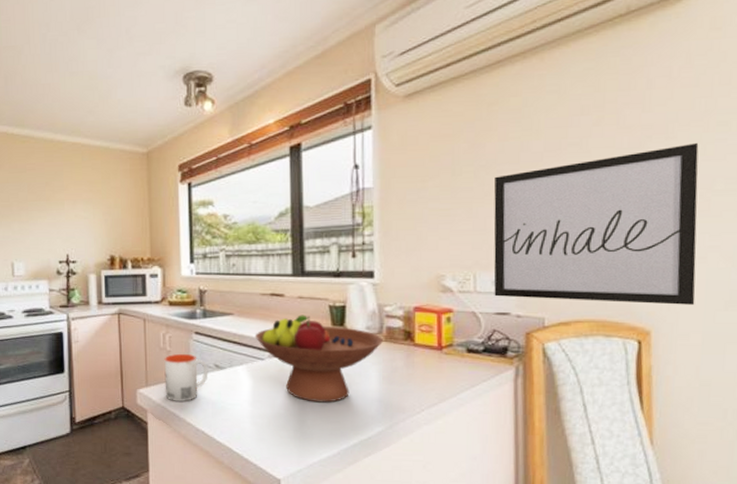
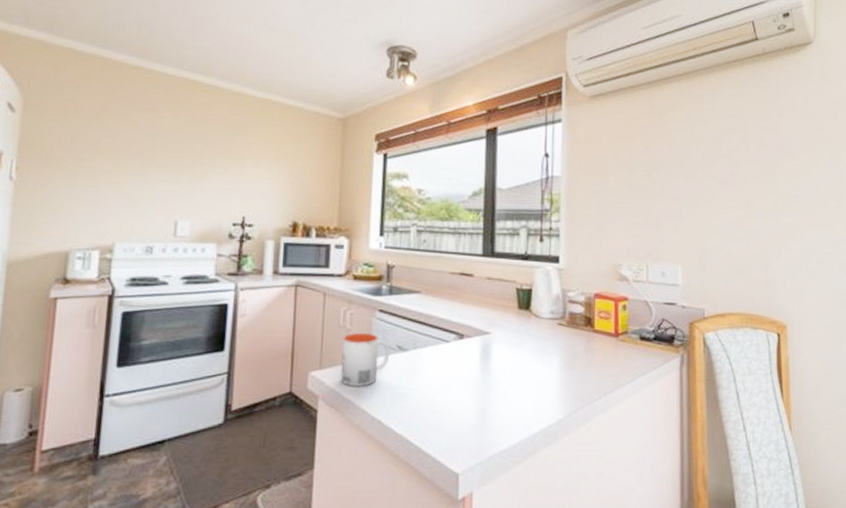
fruit bowl: present [255,315,384,403] -> none [441,296,567,389]
wall art: present [493,143,699,305] -> none [663,165,819,303]

